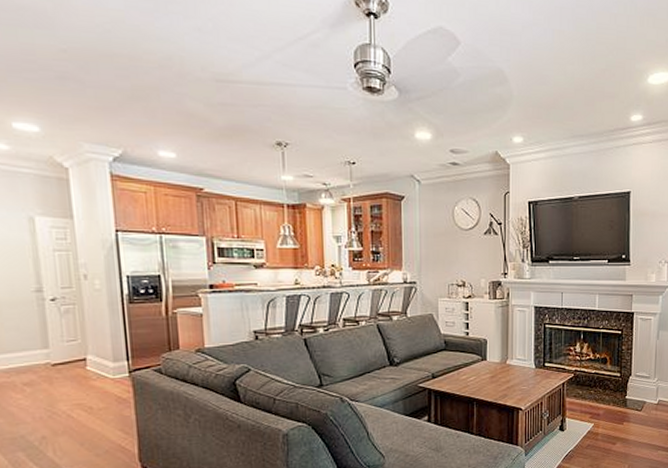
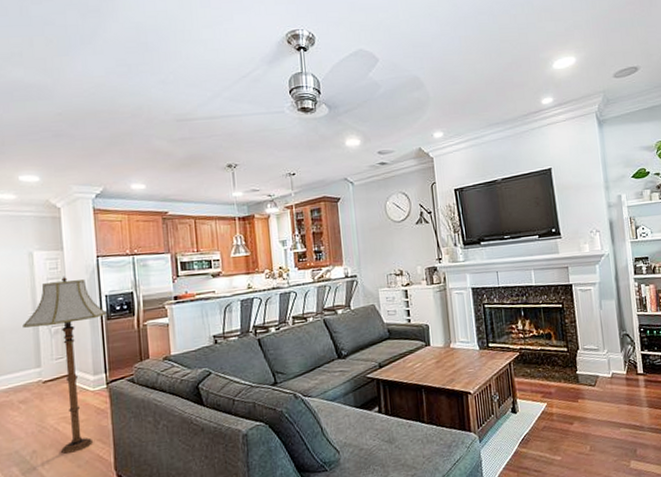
floor lamp: none [24,249,129,442] -> present [22,276,107,454]

